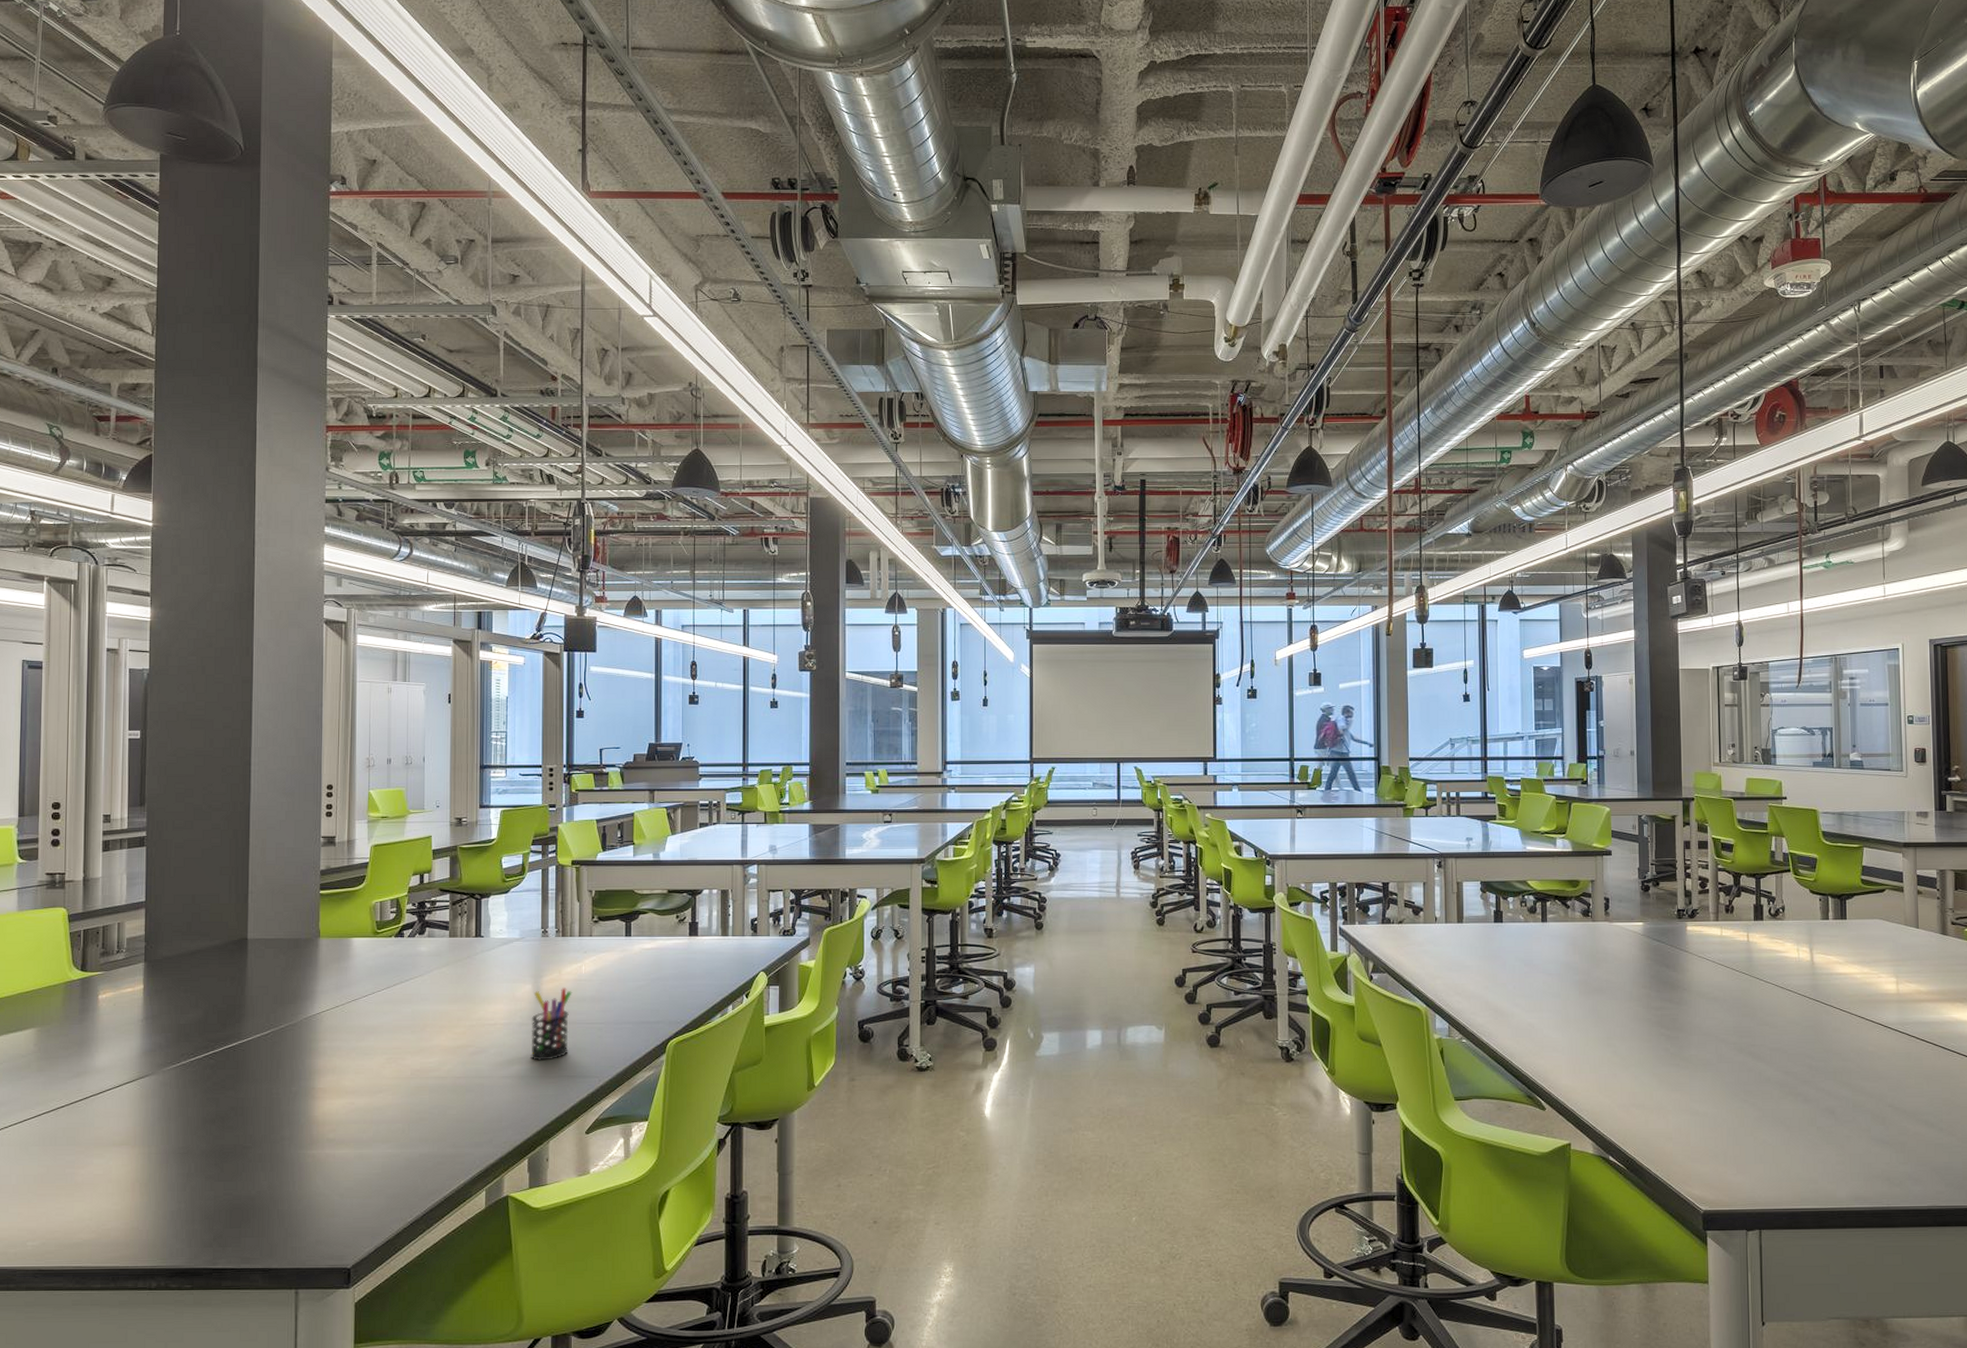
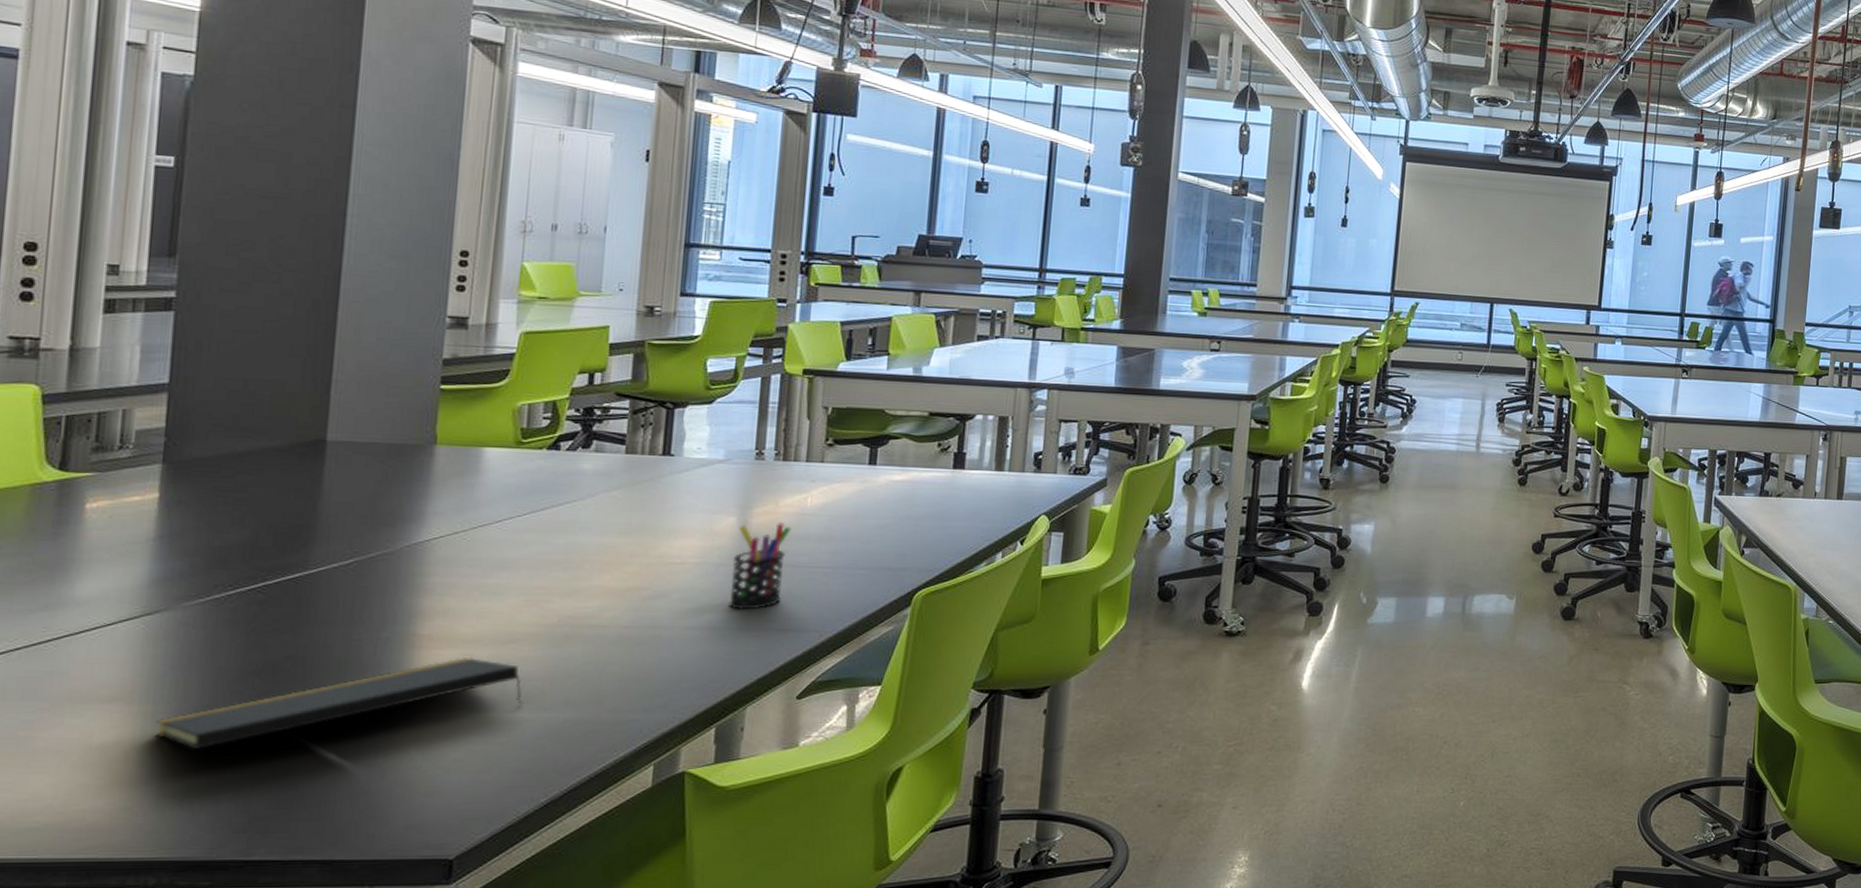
notepad: none [150,1104,390,1182] -> present [155,656,522,750]

